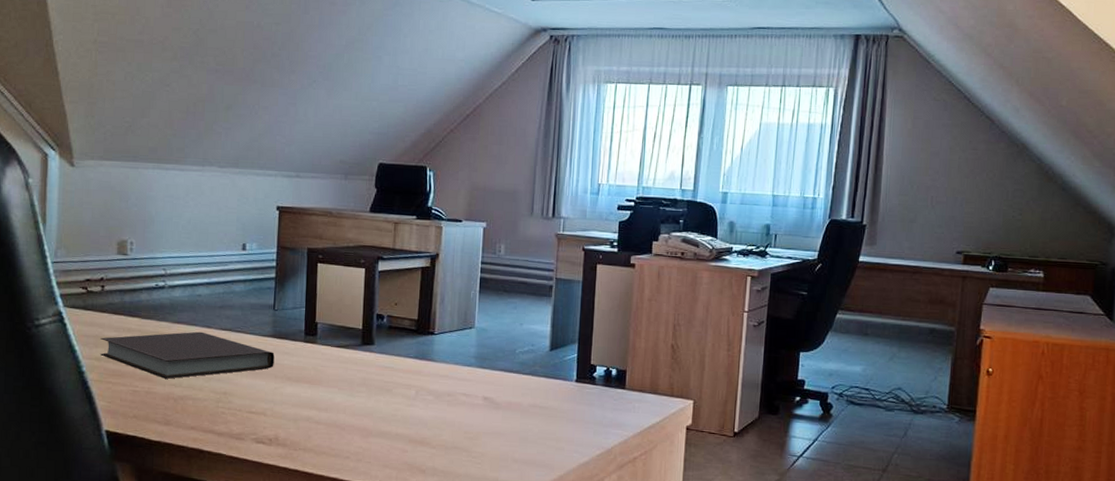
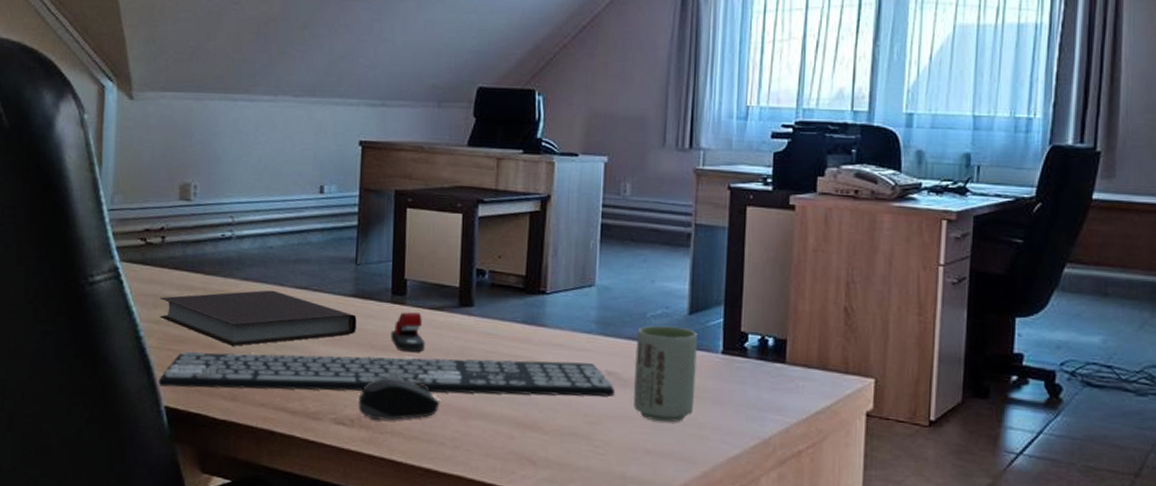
keyboard: none [99,384,490,417] -> present [158,351,616,397]
computer mouse: none [276,404,345,439] -> present [358,377,440,420]
stapler: none [303,349,333,382] -> present [390,312,425,352]
cup: none [505,359,556,437] -> present [634,325,697,423]

